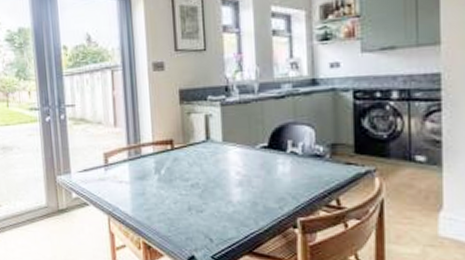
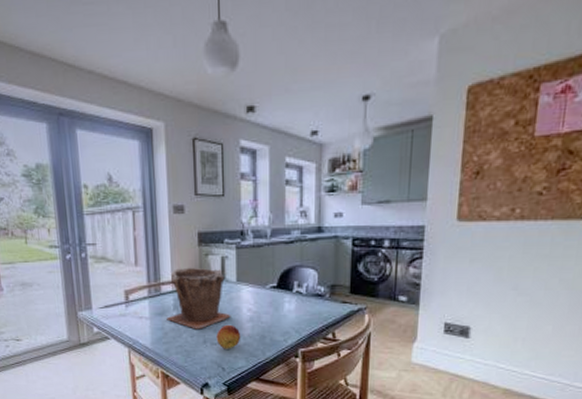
plant pot: none [148,126,218,195] -> present [167,267,231,330]
fruit: none [202,189,230,218] -> present [216,324,241,349]

